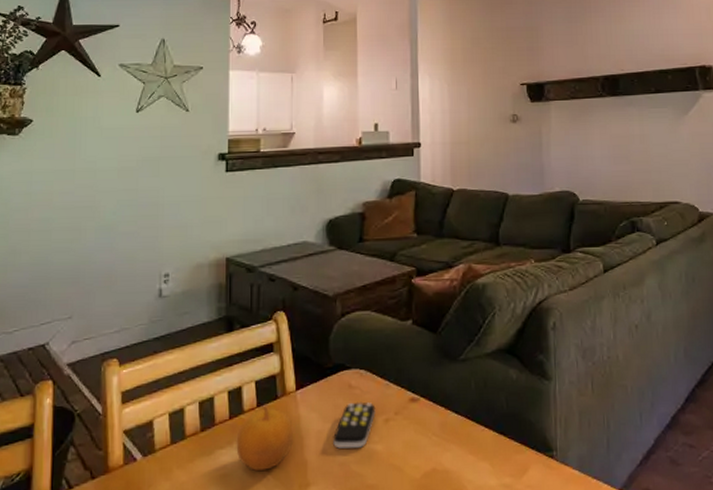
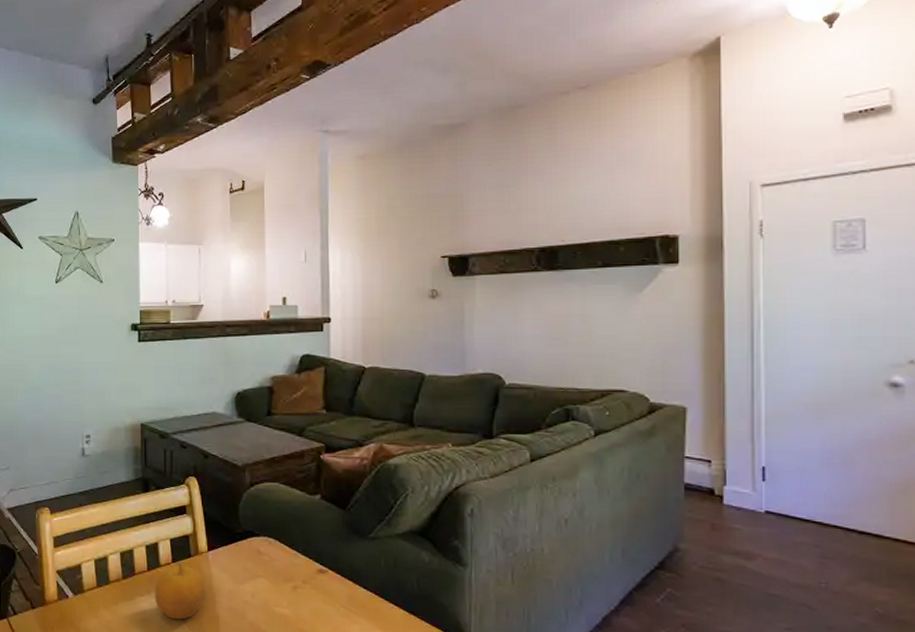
remote control: present [332,401,376,449] -> none [242,567,284,610]

